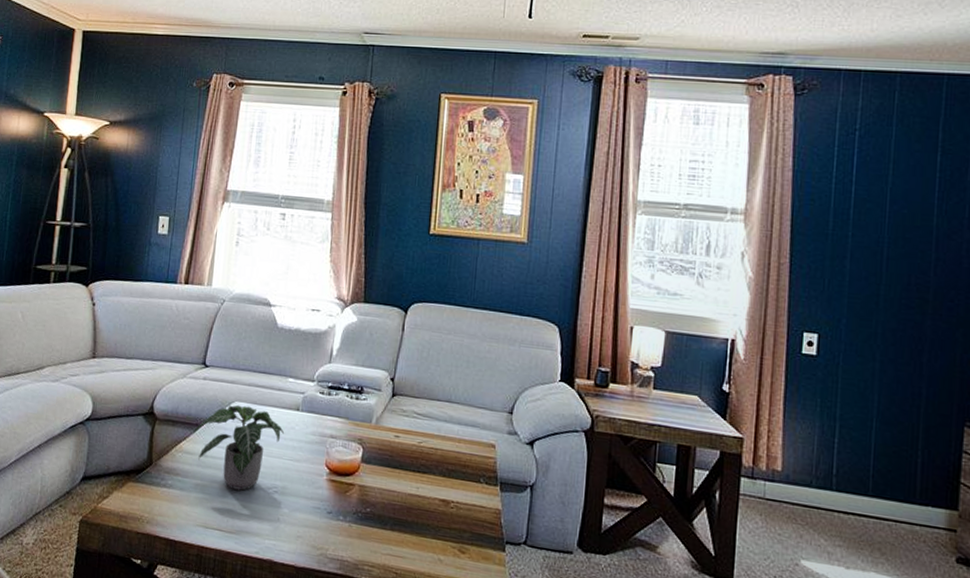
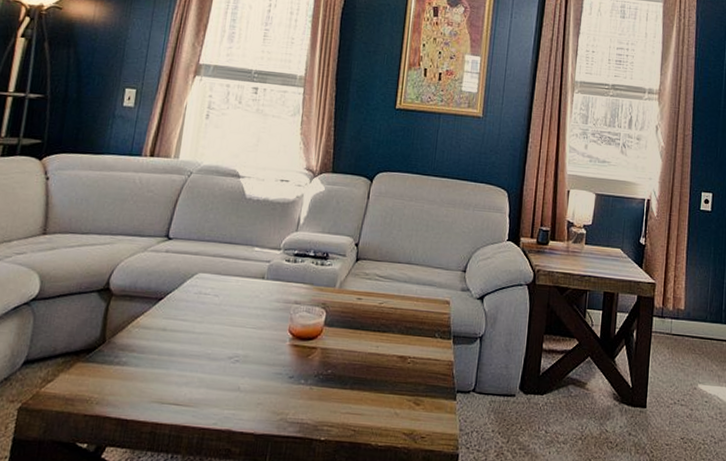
potted plant: present [193,405,285,491] -> none [152,276,249,362]

